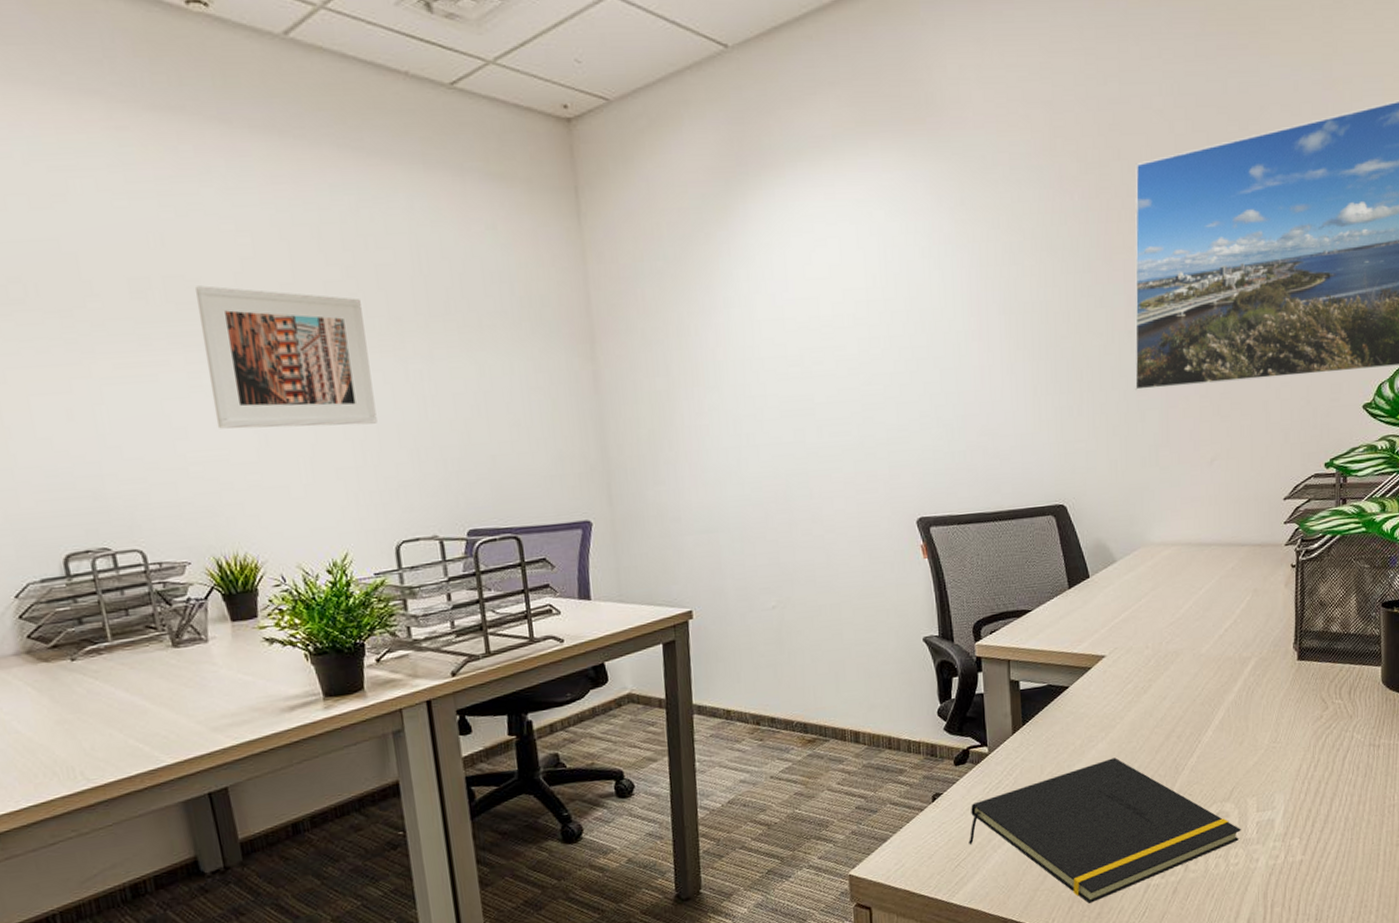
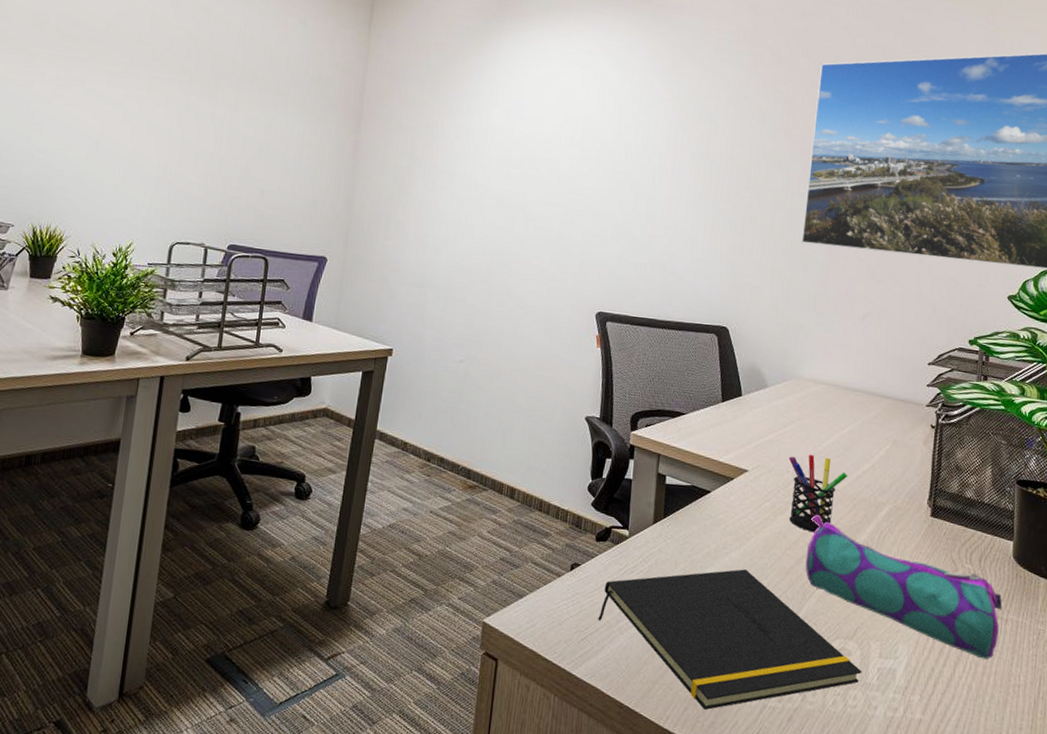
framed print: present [194,285,377,429] -> none [64,25,194,148]
pen holder: none [1146,623,1210,705] -> present [788,454,848,533]
pencil case: none [1174,684,1374,789] -> present [805,514,1003,659]

